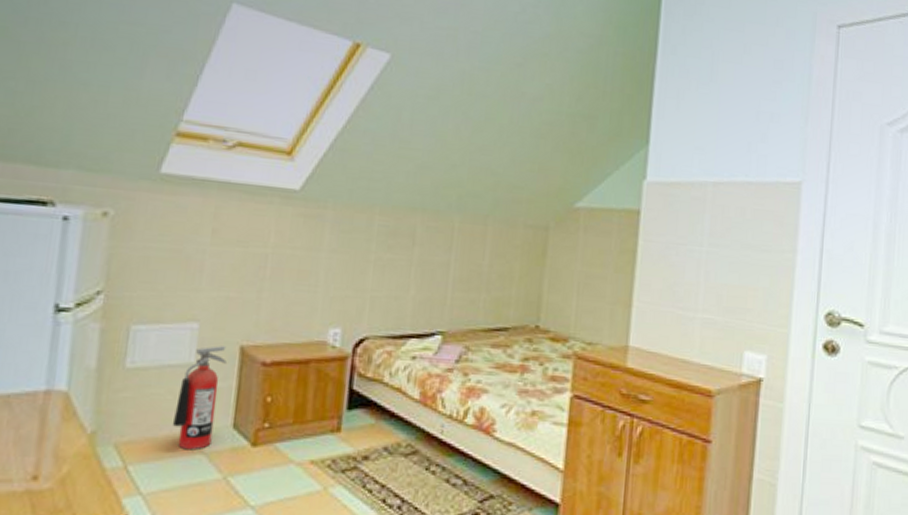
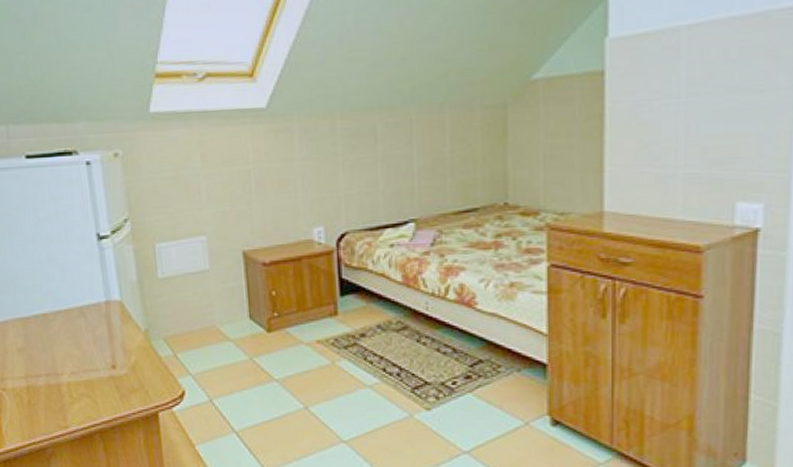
fire extinguisher: present [172,346,227,450] -> none [202,253,235,339]

